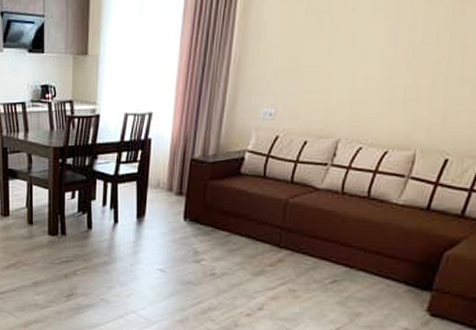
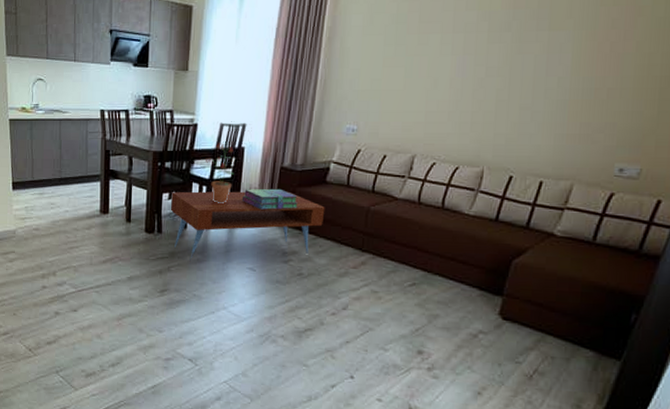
coffee table: none [74,185,240,265] -> present [170,191,325,262]
potted plant: none [109,134,140,201] -> present [204,143,234,203]
stack of books: none [150,182,210,206] -> present [243,188,298,210]

